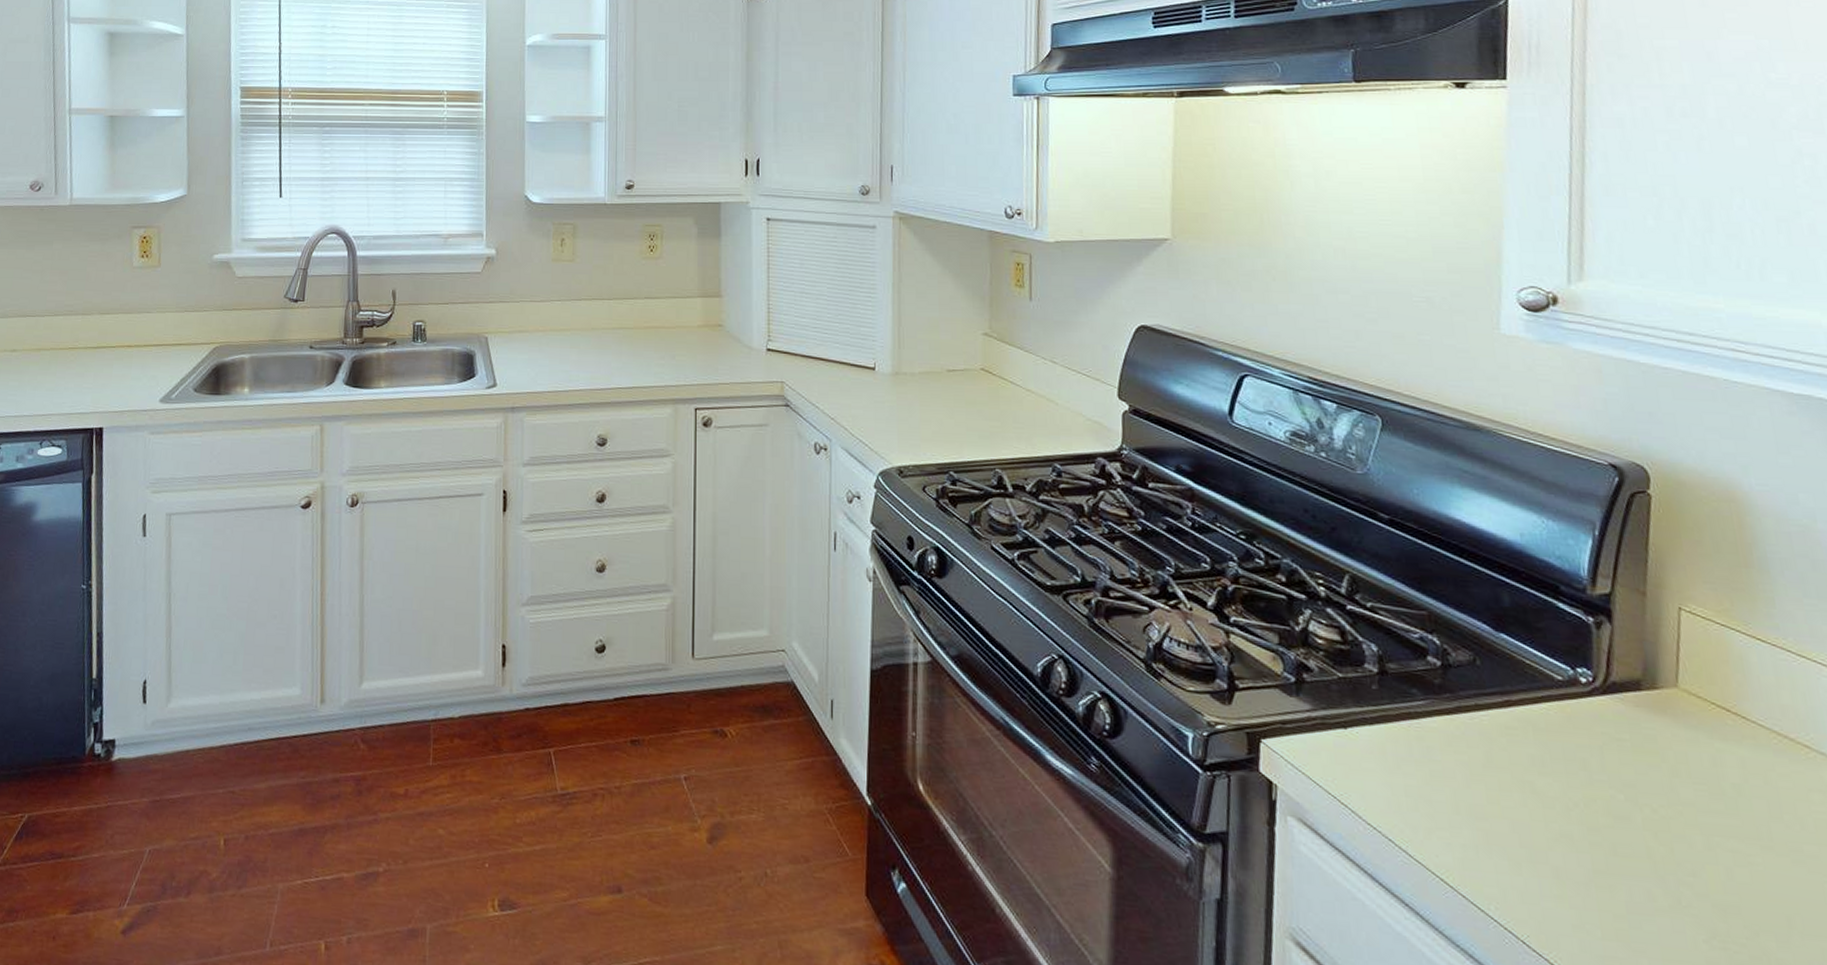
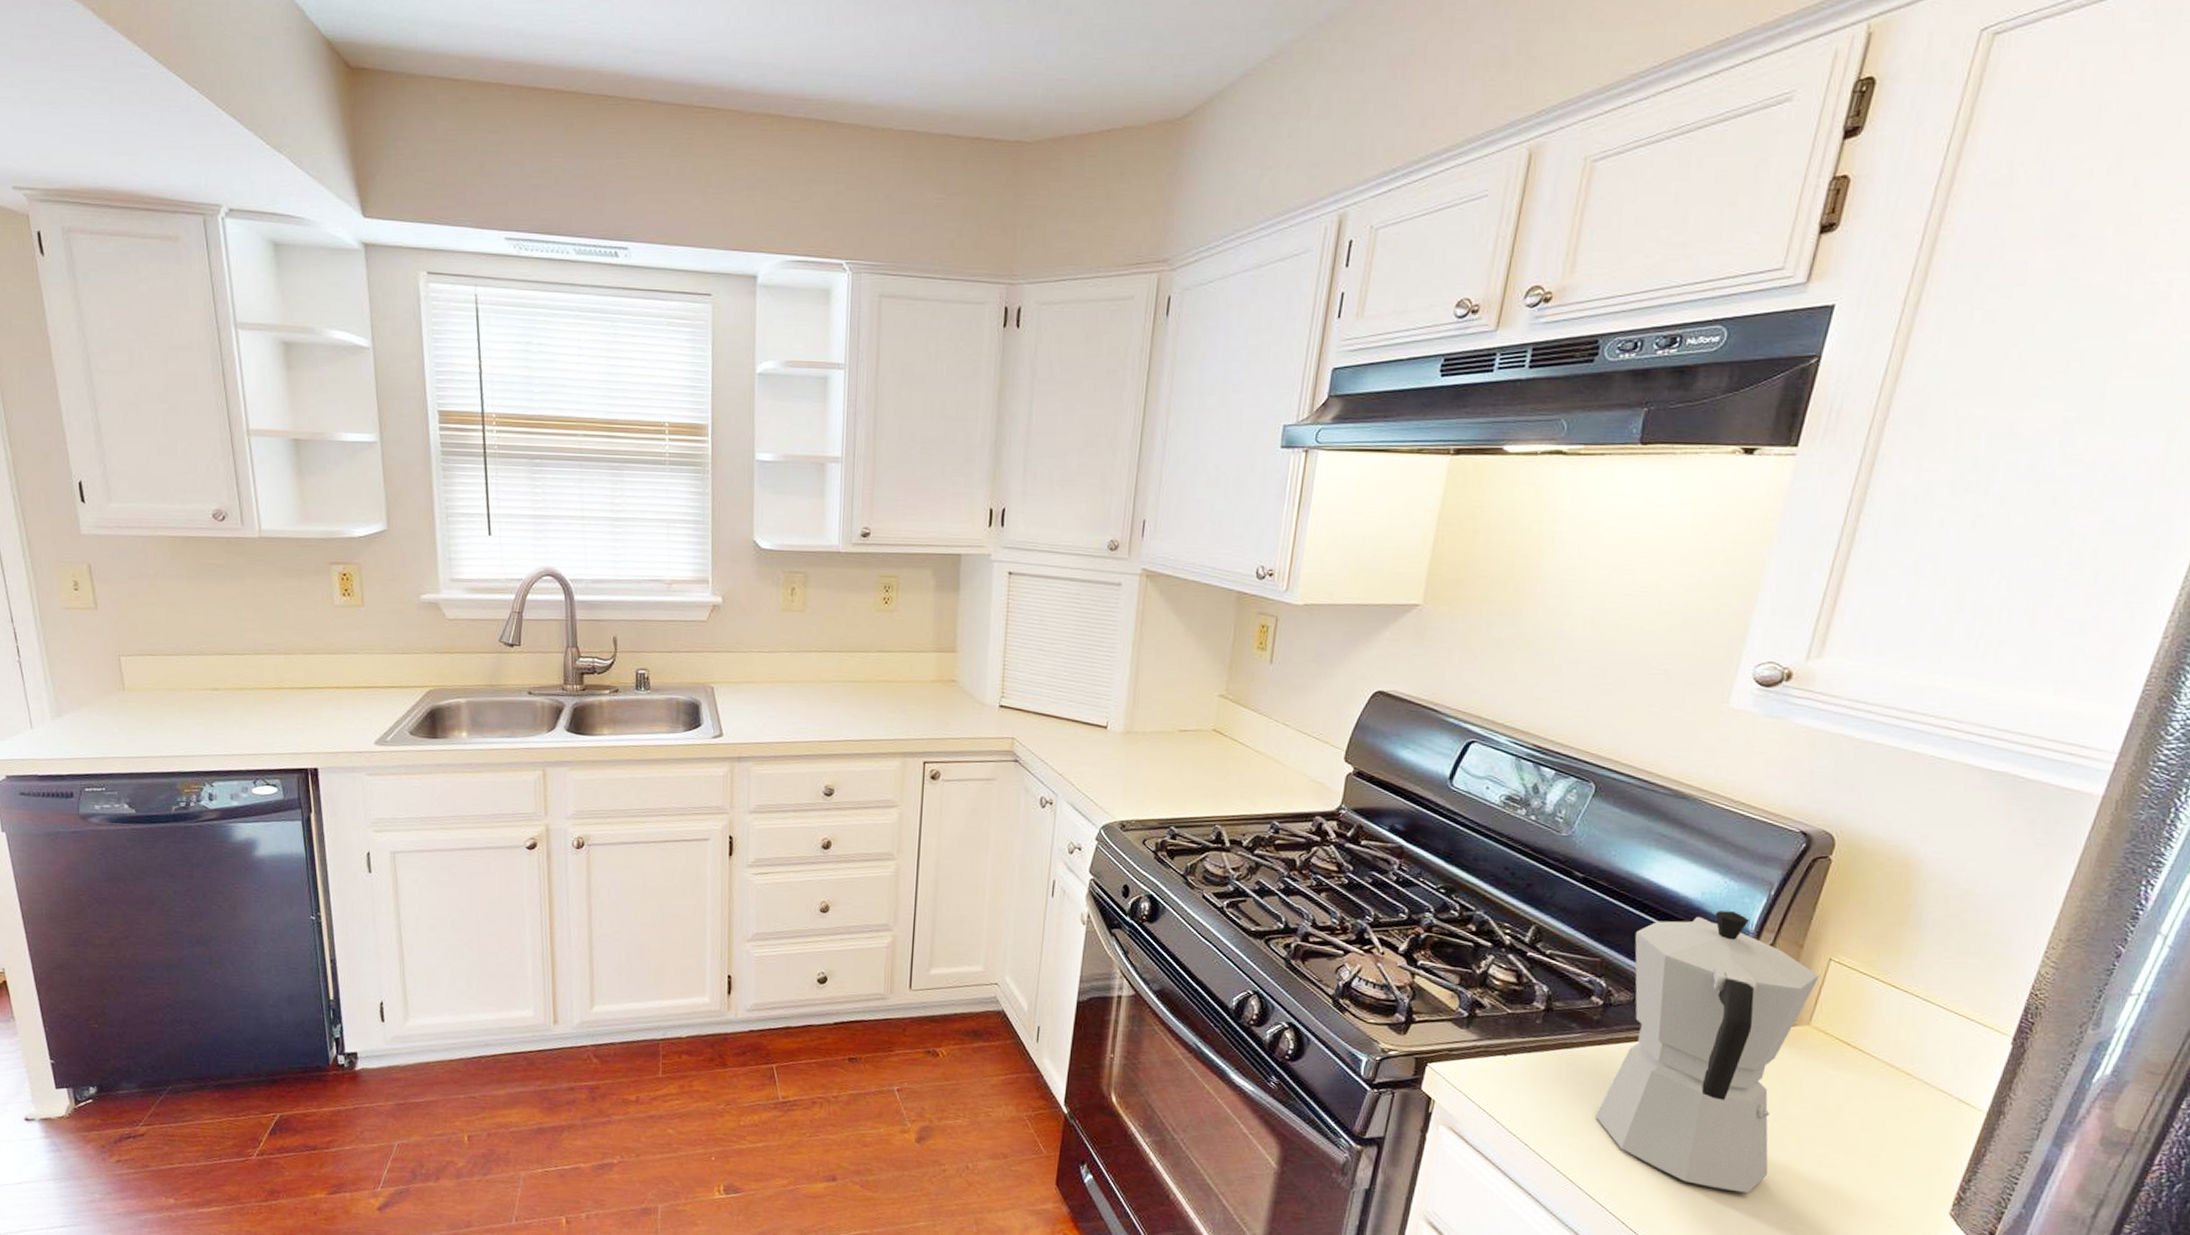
moka pot: none [1458,554,1678,902] -> present [1595,910,1820,1193]

